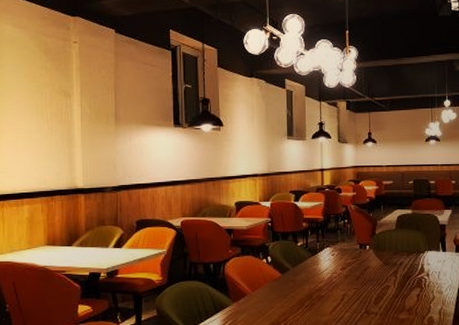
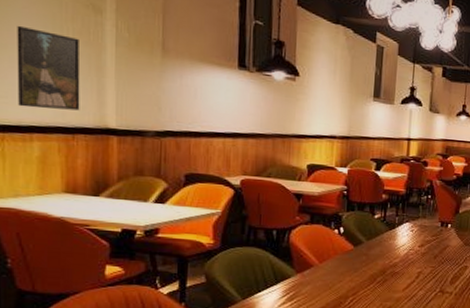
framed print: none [12,115,56,179] -> present [17,25,81,111]

